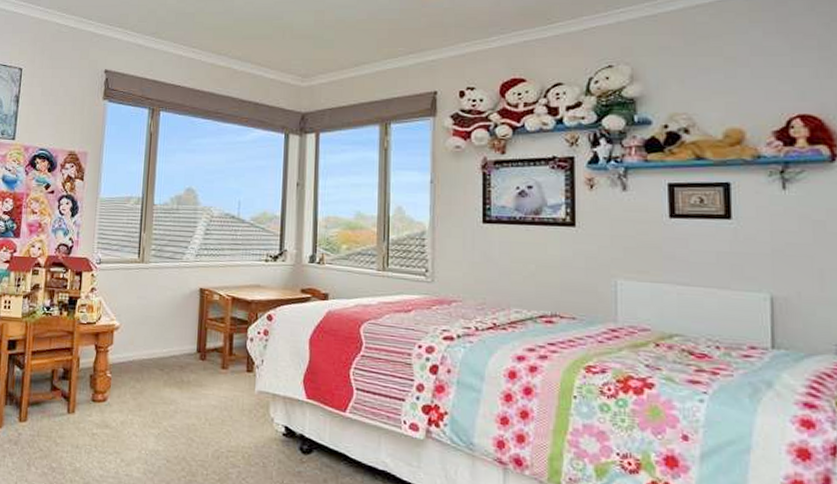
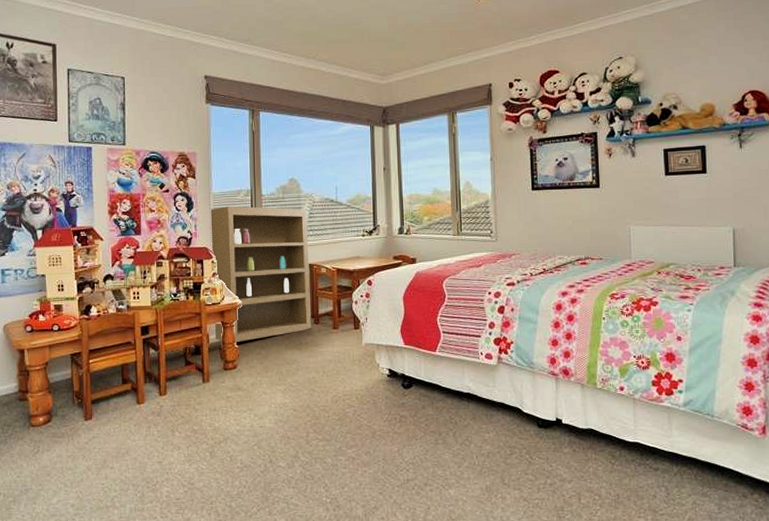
bookcase: none [86,214,203,371] -> present [210,206,311,342]

